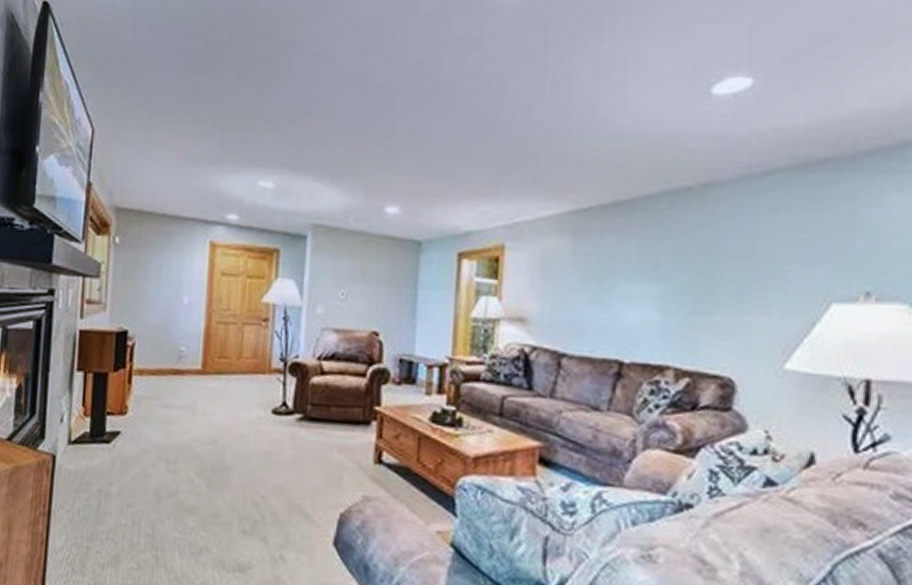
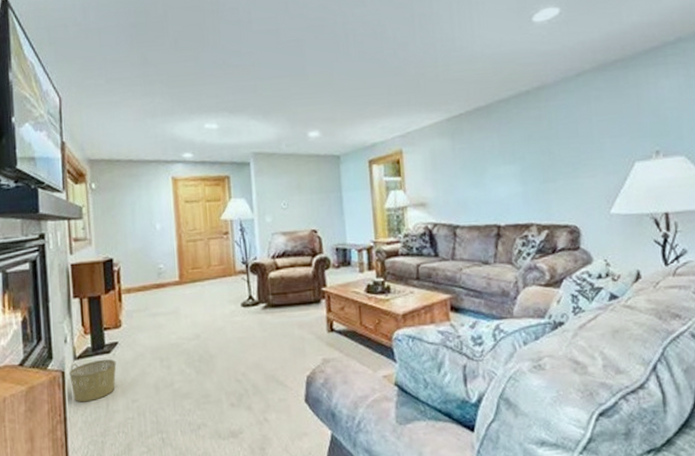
basket: none [60,448,116,497] -> present [69,359,116,403]

